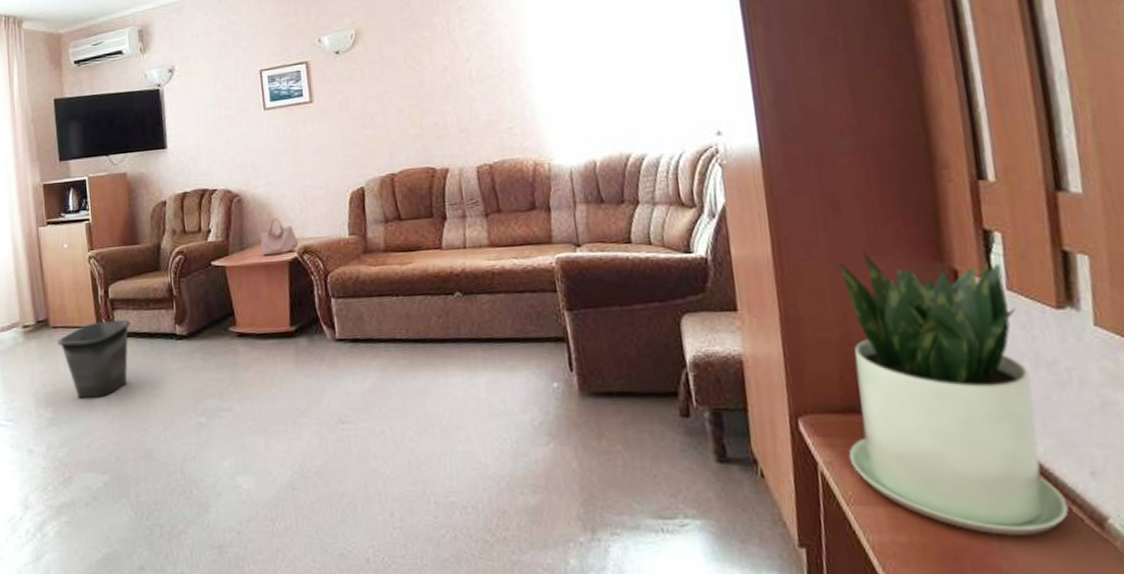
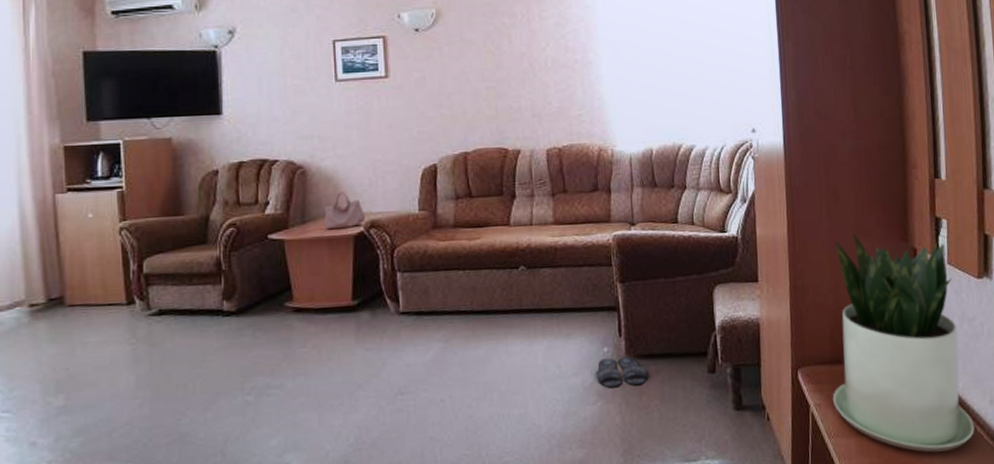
waste bin: present [56,319,131,398] -> none [73,296,169,383]
slippers: none [544,393,606,429] -> present [595,356,647,388]

